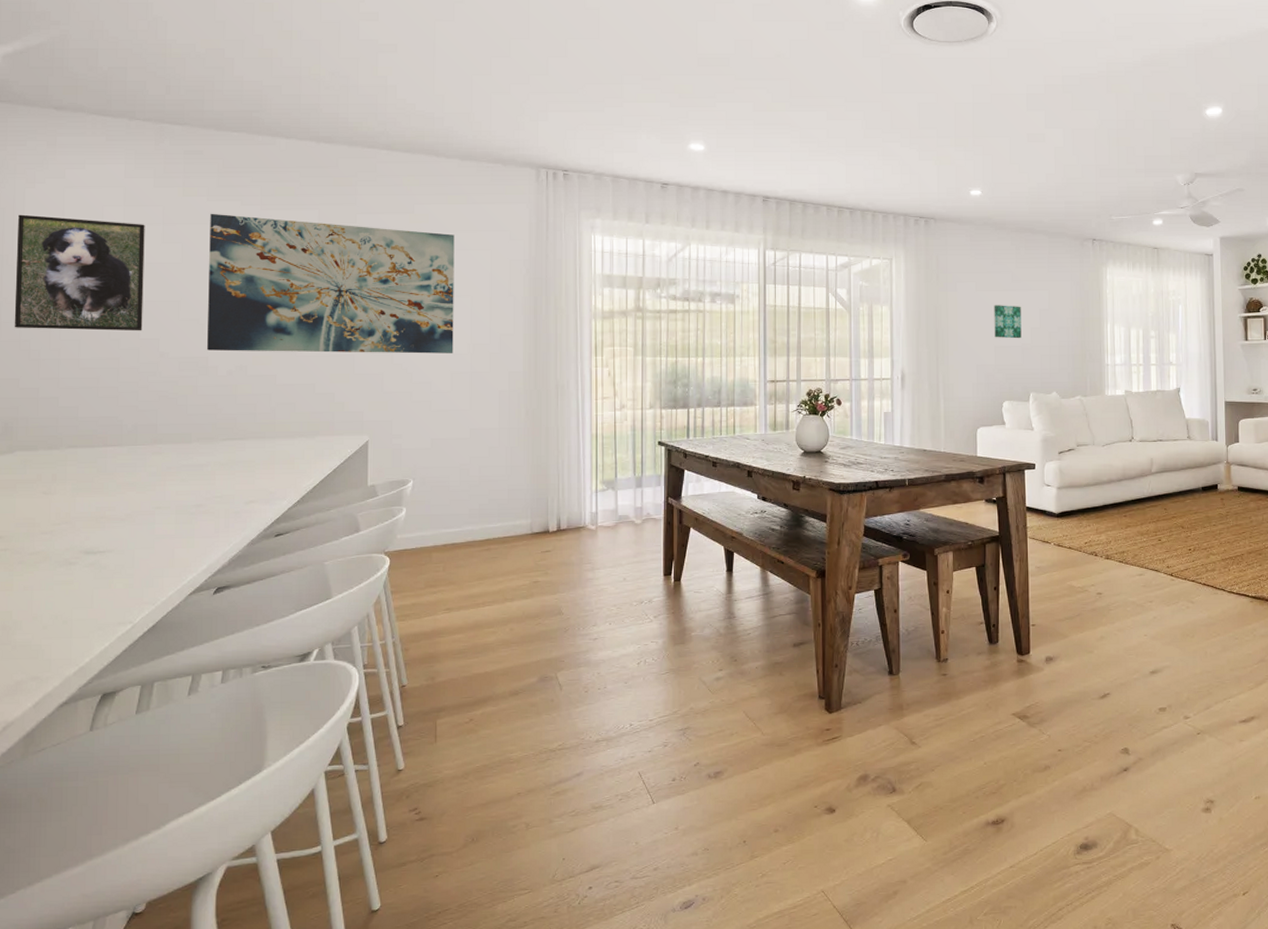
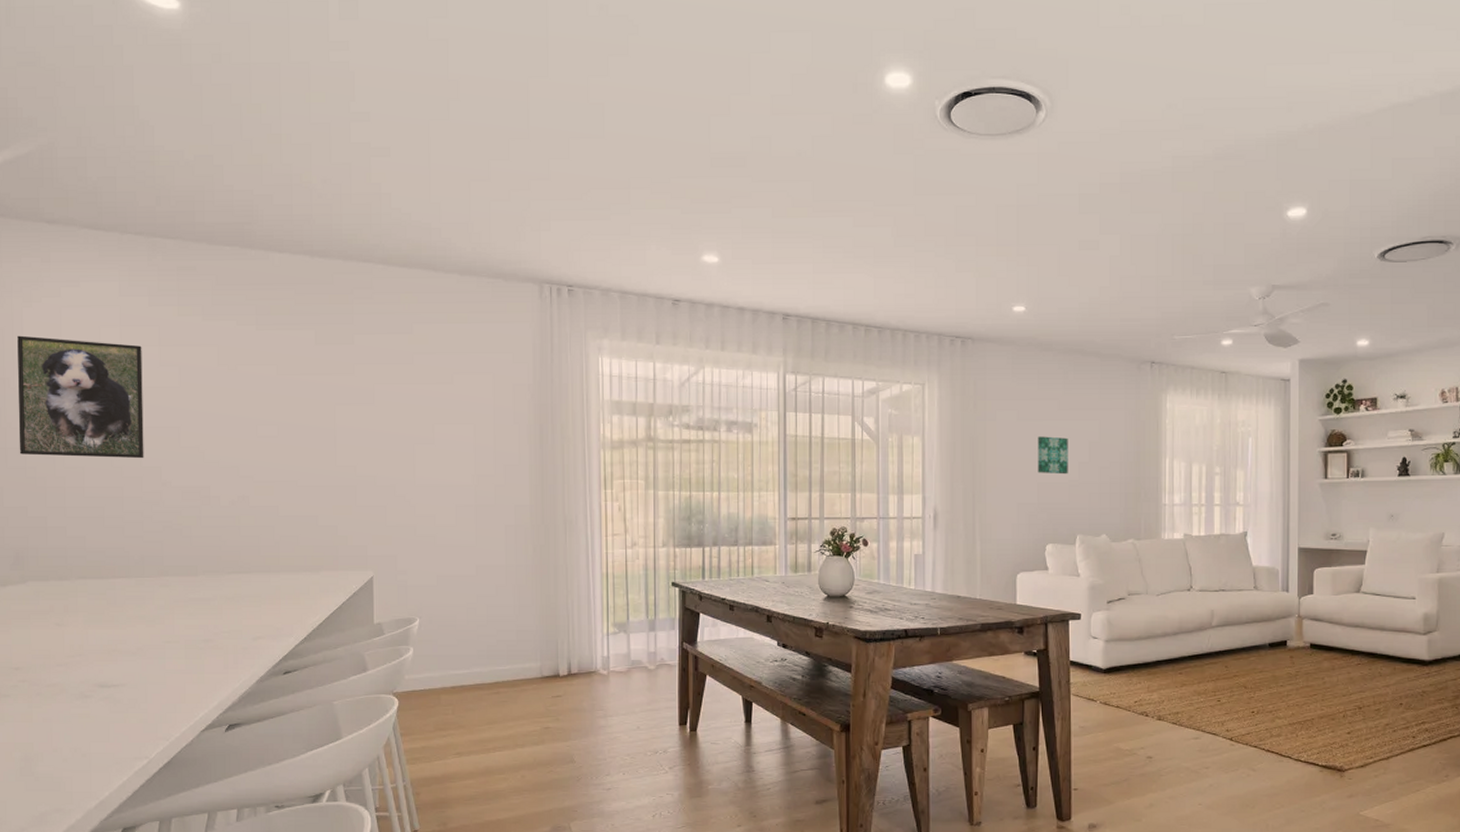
wall art: present [207,213,455,354] -> none [206,334,457,485]

